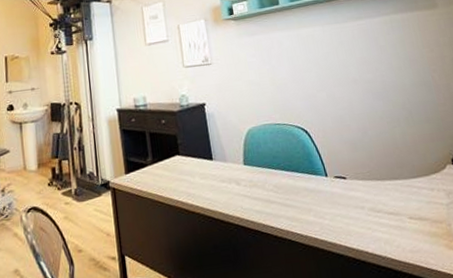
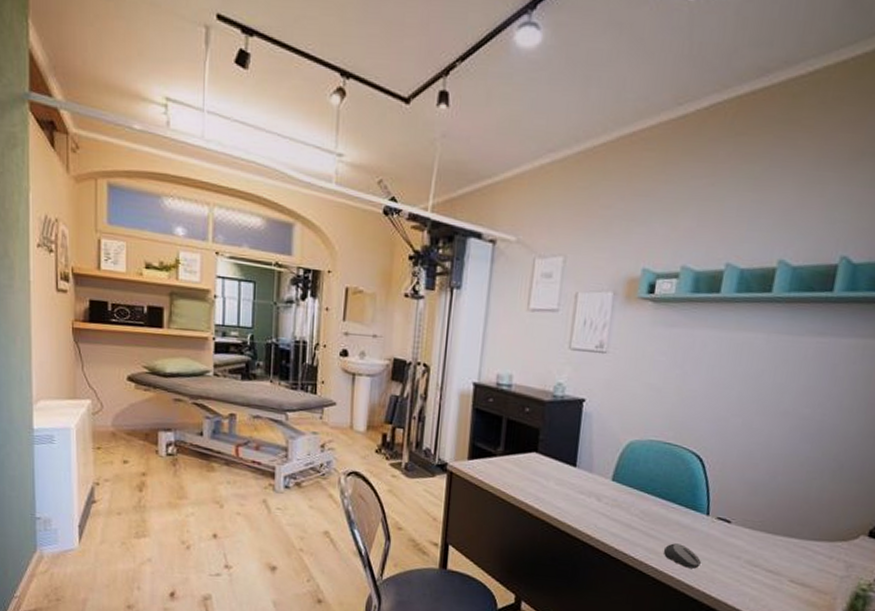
computer mouse: none [301,207,336,227] -> present [663,543,702,569]

